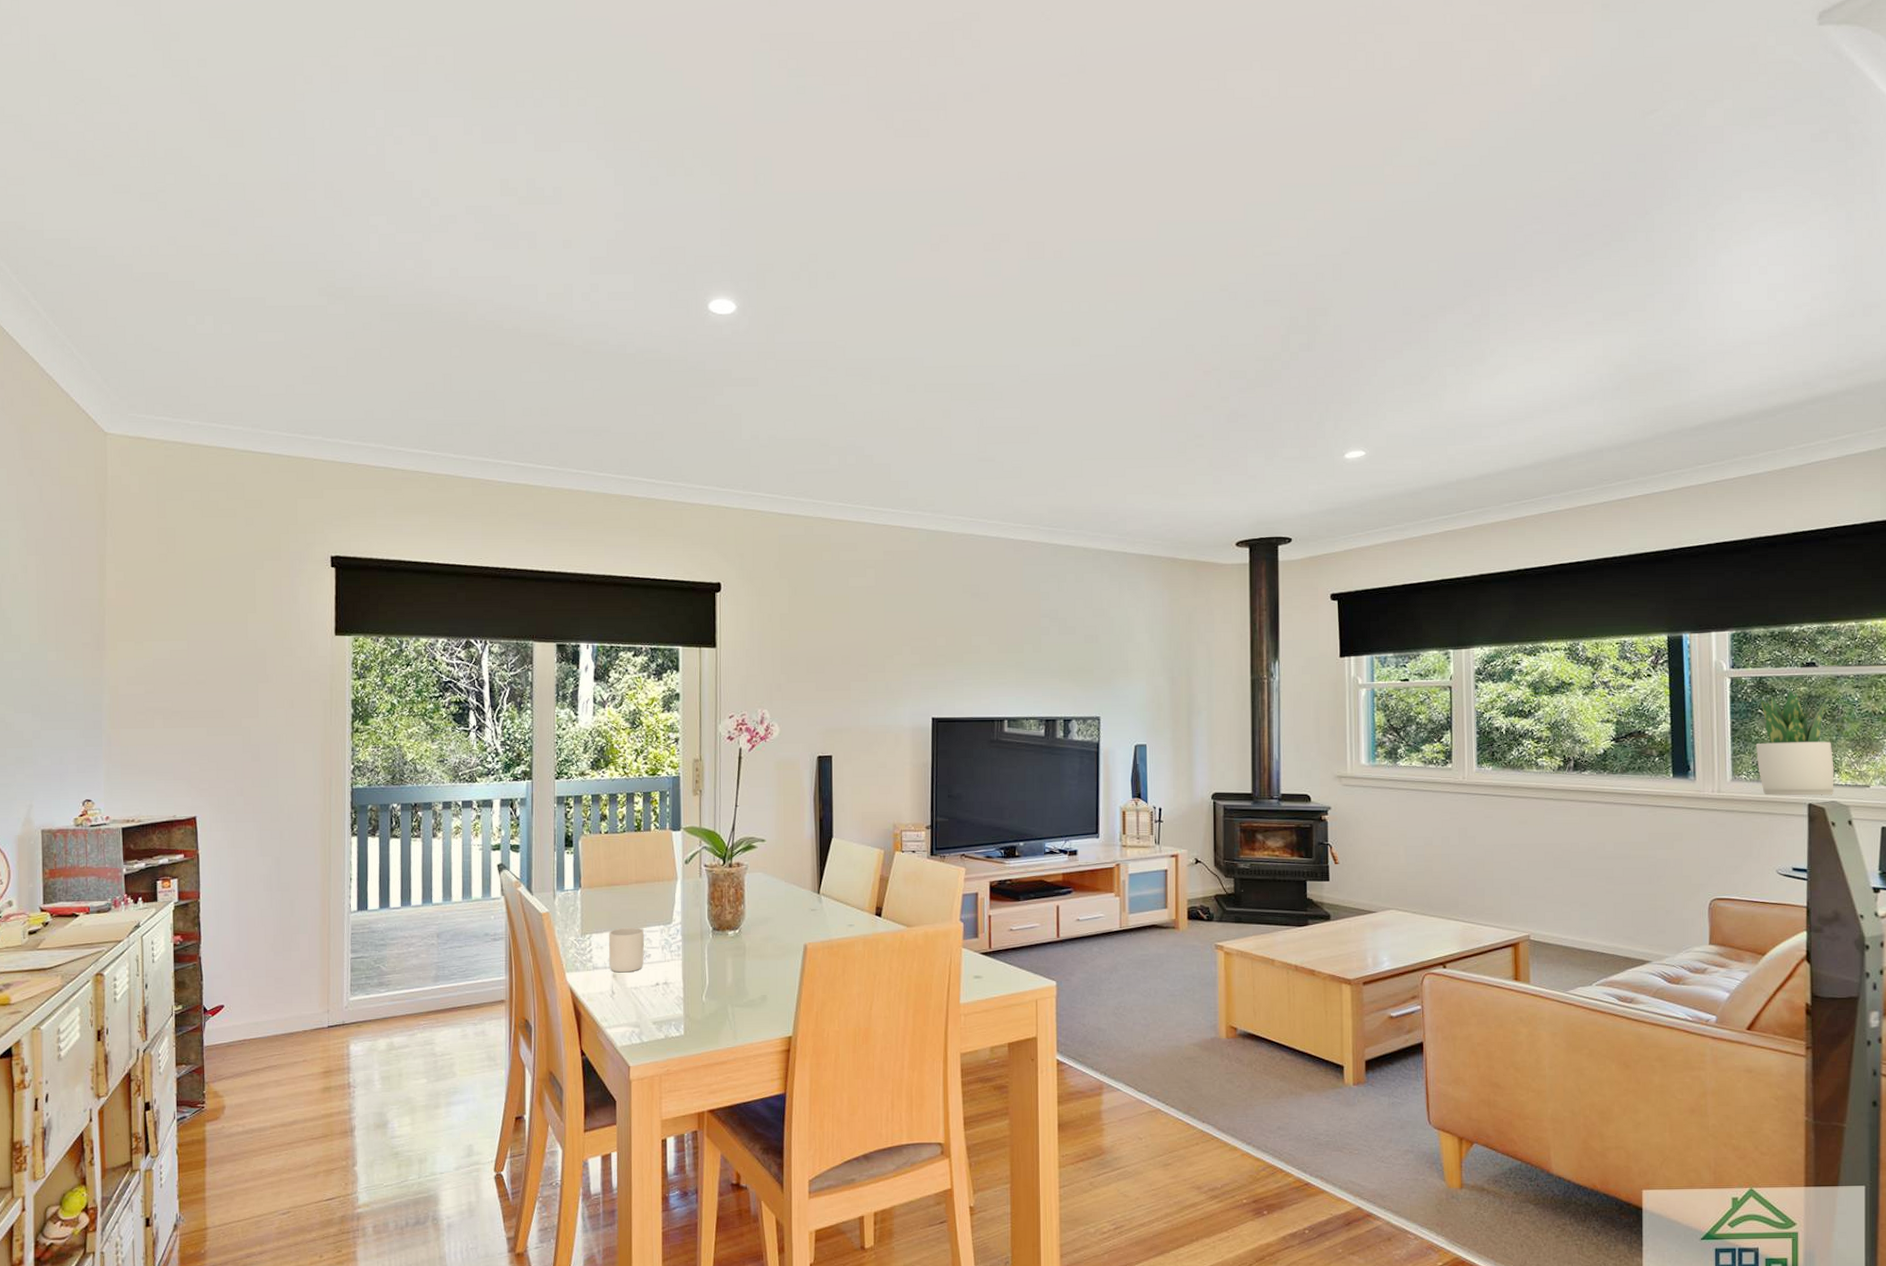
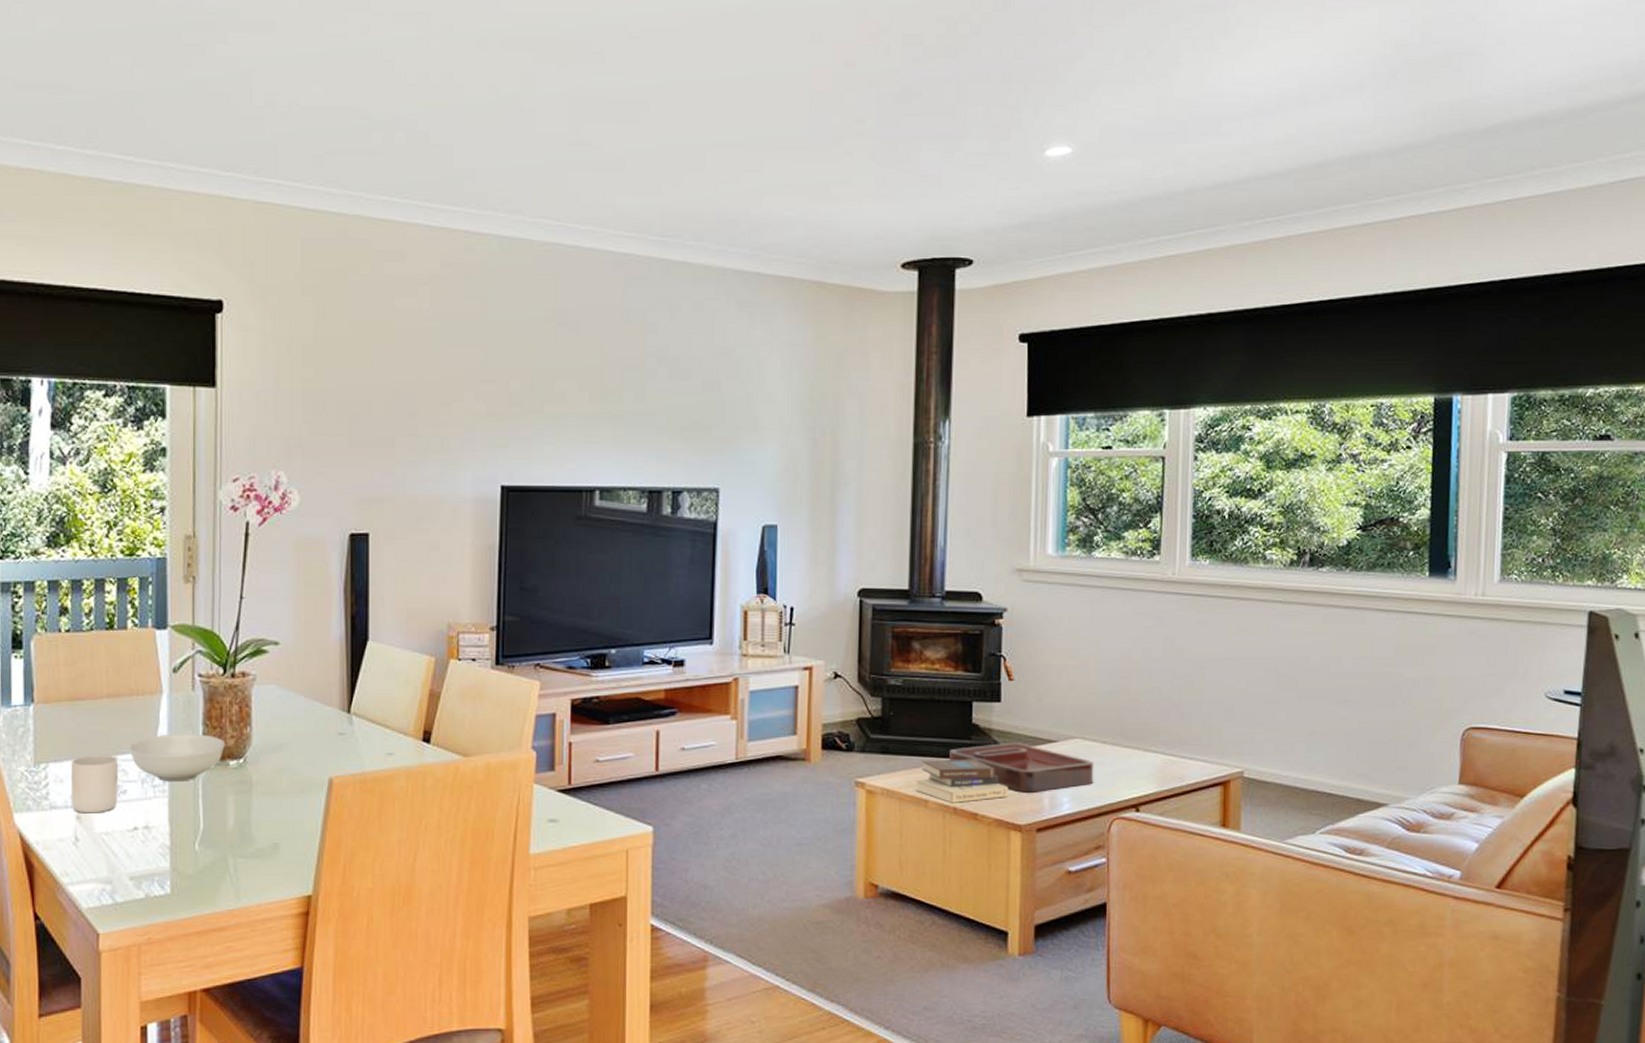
bowl: none [652,911,726,948] -> present [129,734,226,782]
books: none [1263,927,1339,962] -> present [915,760,1009,803]
decorative tray: none [1290,914,1408,953] -> present [949,743,1095,793]
planter: present [1755,690,1834,796] -> none [1531,469,1625,602]

